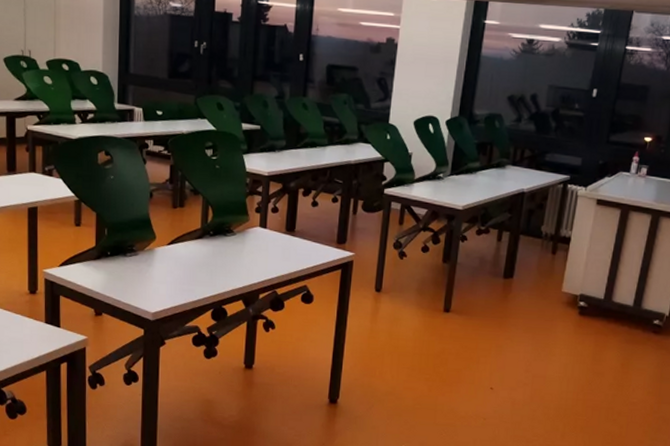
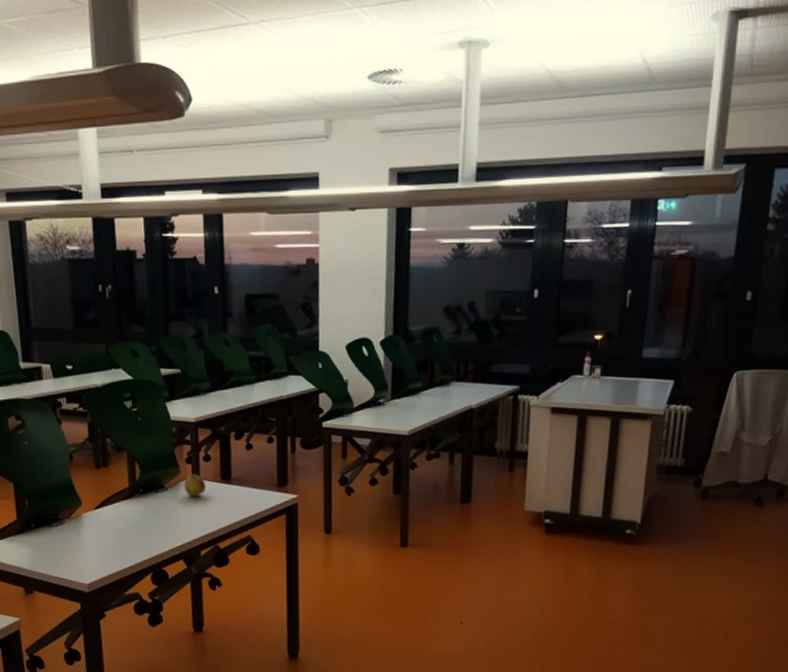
apple: none [250,223,271,243] -> present [183,474,206,496]

